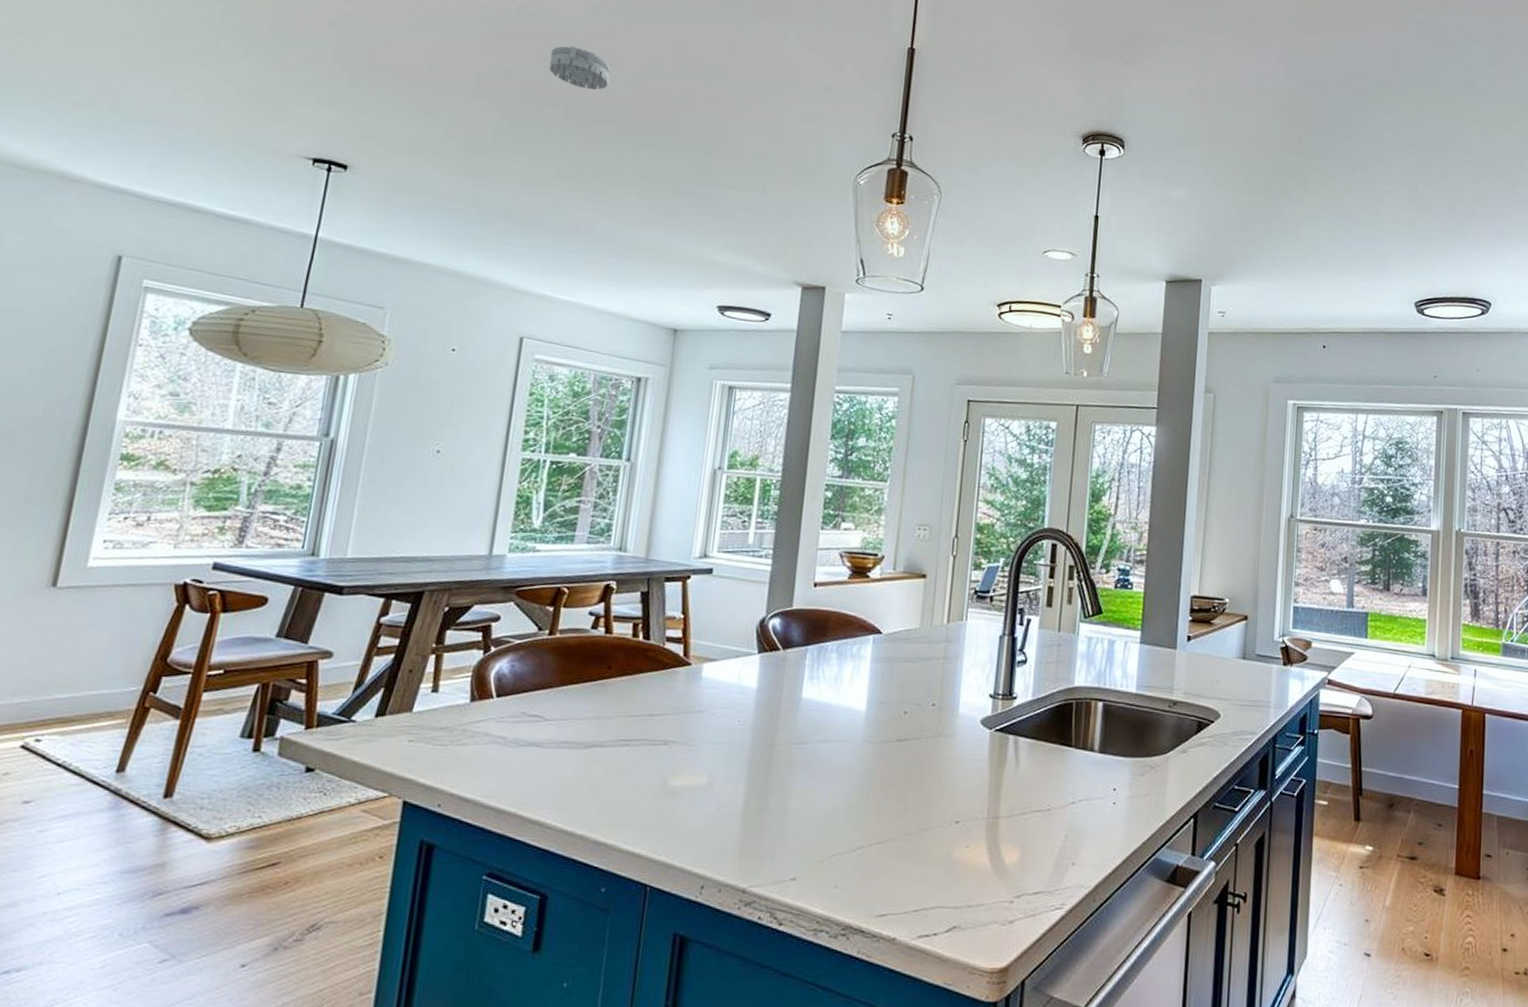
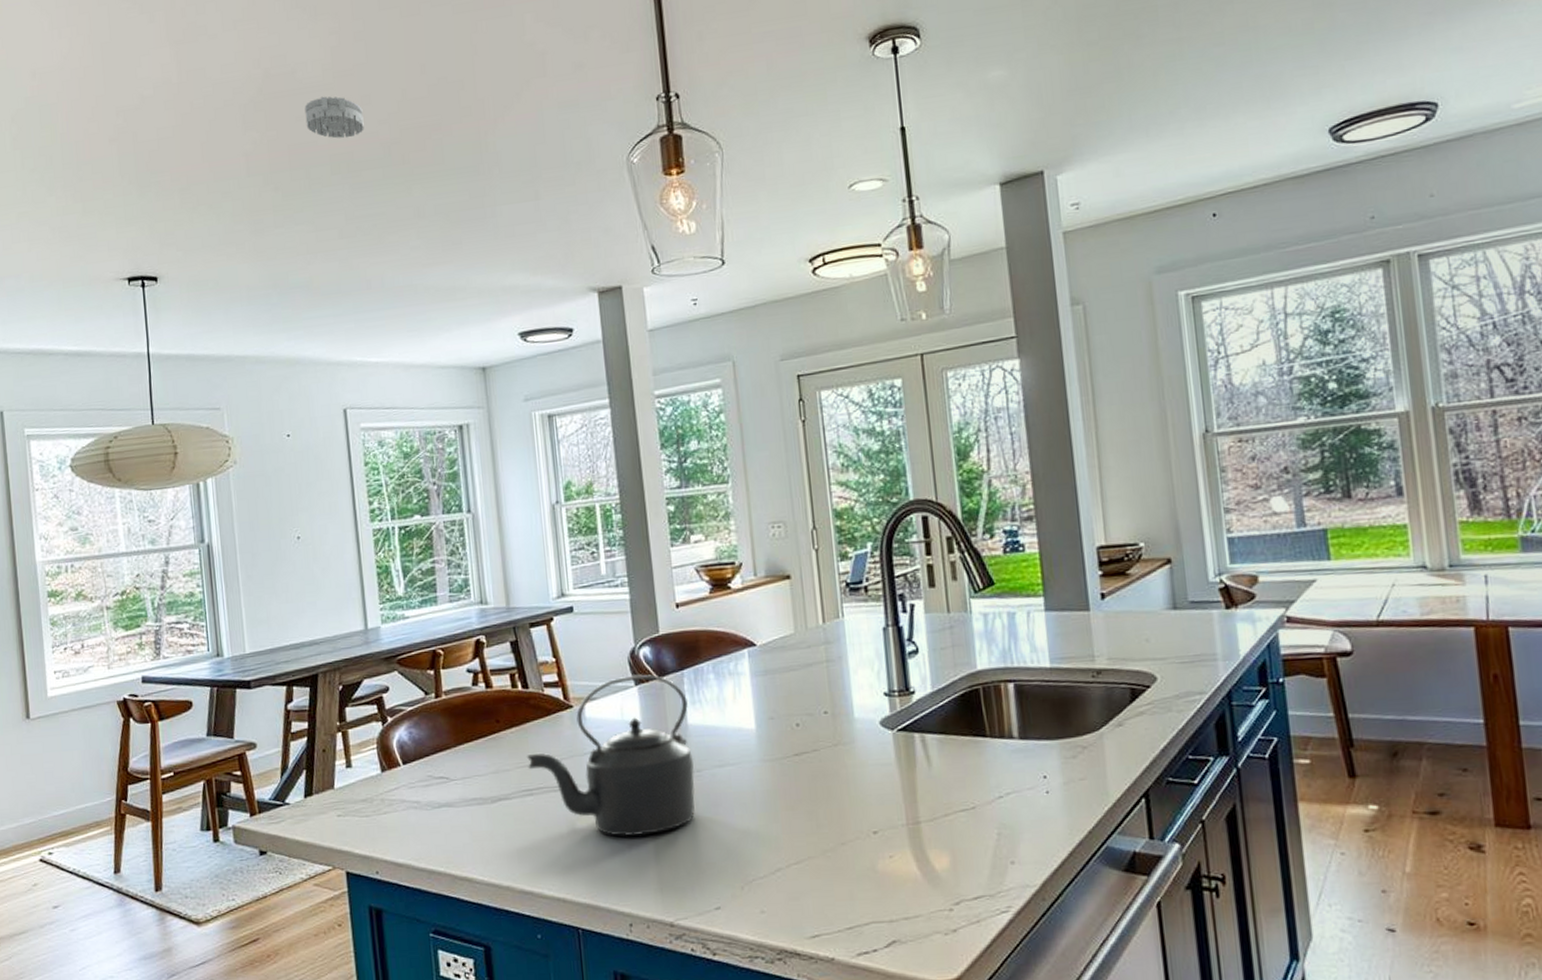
kettle: none [631,643,806,799] -> present [527,674,695,836]

